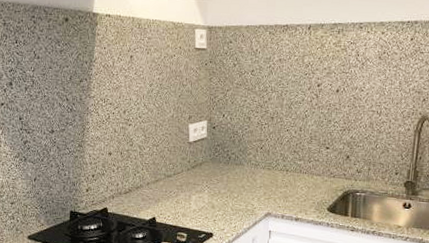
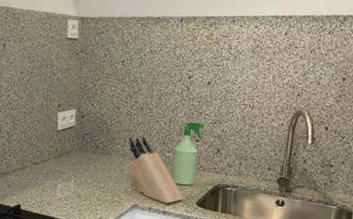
knife block: none [261,145,316,211] -> present [129,136,184,204]
spray bottle: none [303,130,334,193] -> present [171,122,205,186]

